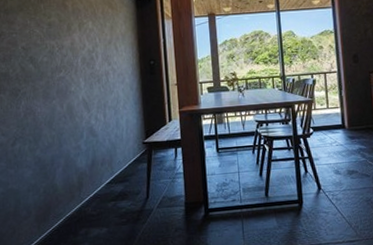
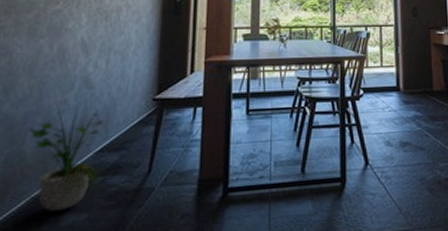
potted plant: none [55,148,113,226] -> present [27,102,104,211]

